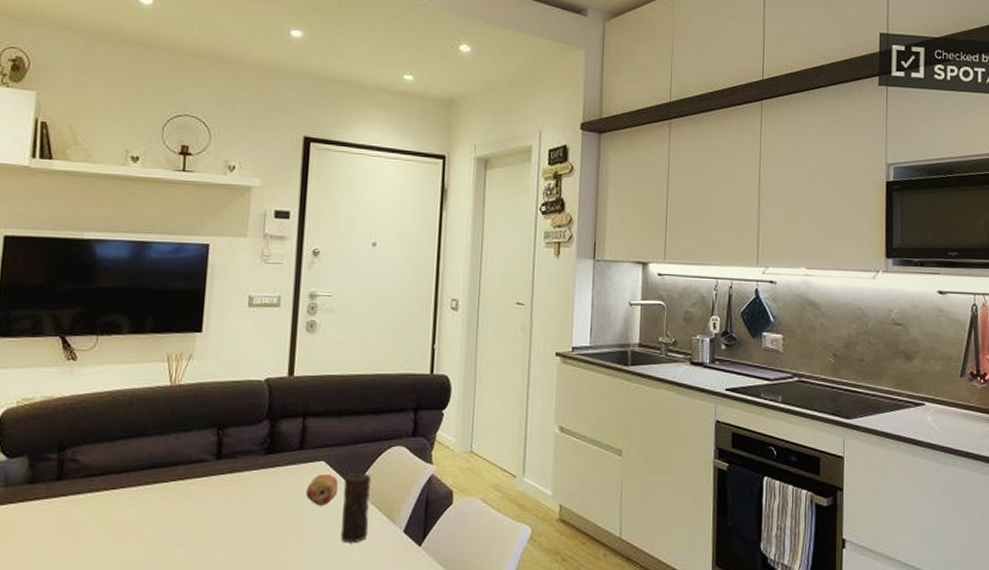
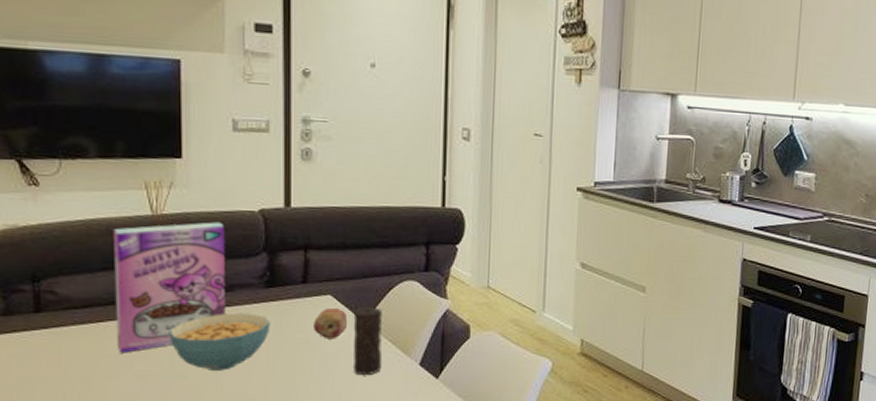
cereal box: none [125,391,234,520] -> present [113,222,225,353]
cereal bowl: none [173,479,267,538] -> present [169,313,271,371]

